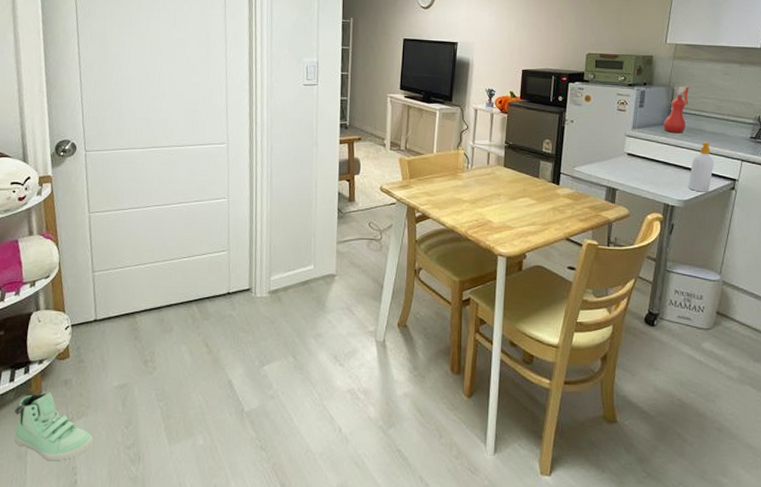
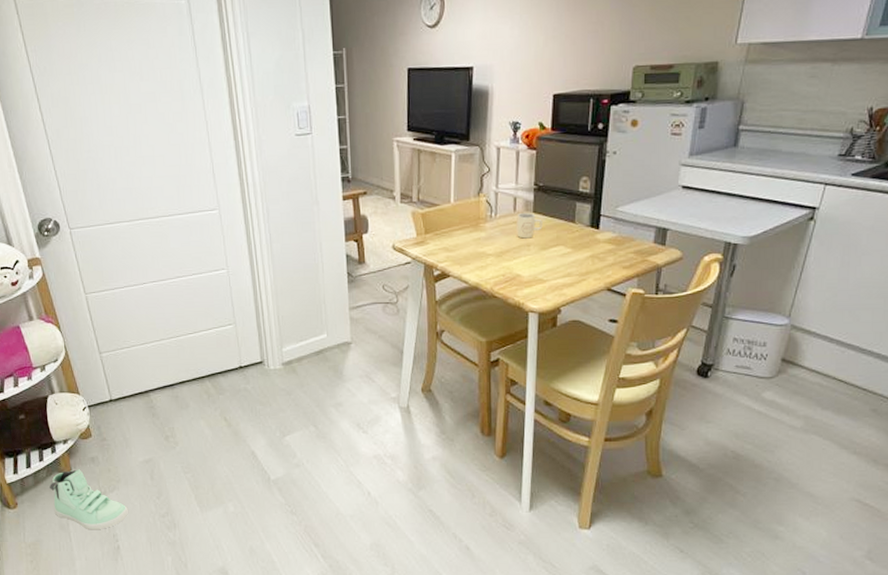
mug: none [488,166,511,189] -> present [515,212,543,239]
spray bottle: present [664,86,690,134] -> none [729,97,764,158]
soap bottle: present [688,142,714,192] -> none [755,165,790,226]

